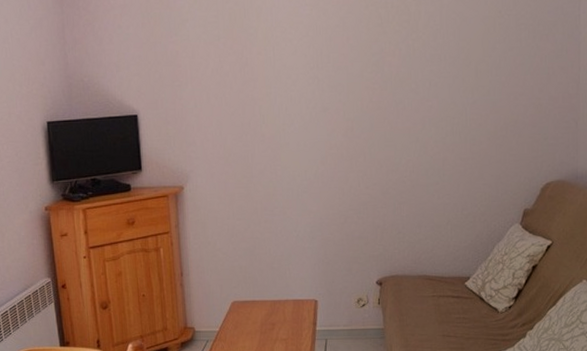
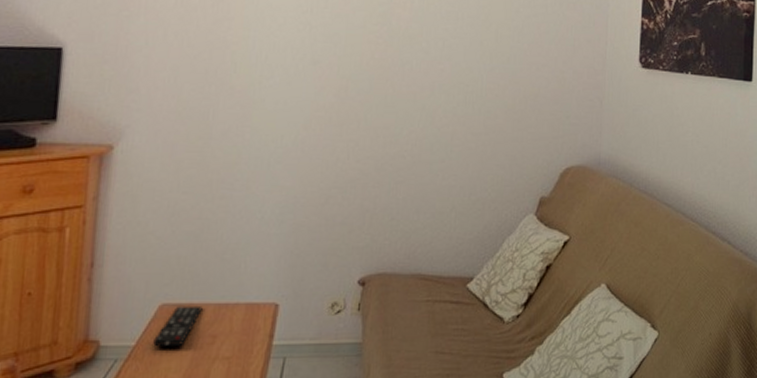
remote control: none [230,302,262,332] -> present [151,305,203,347]

